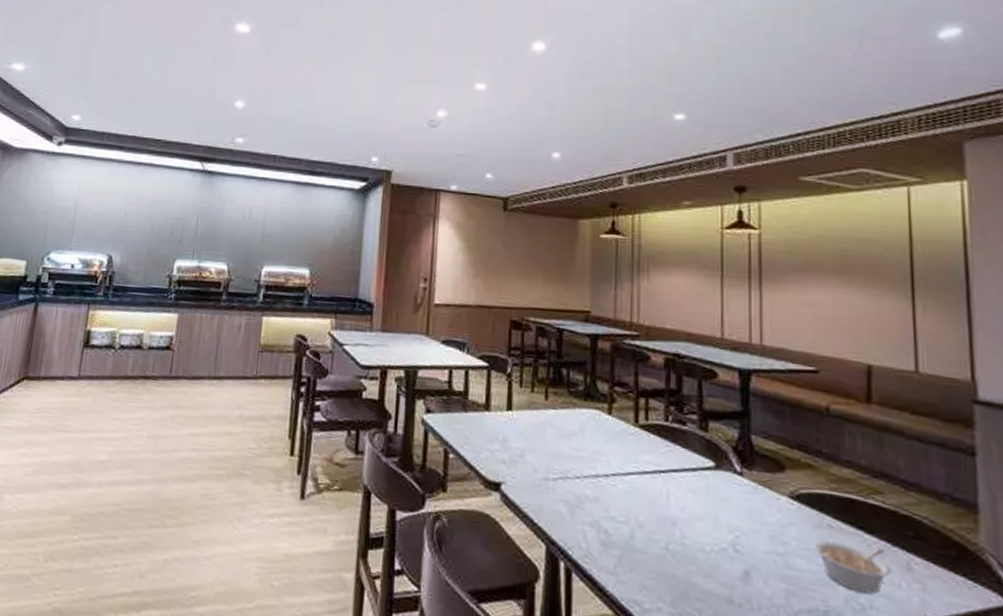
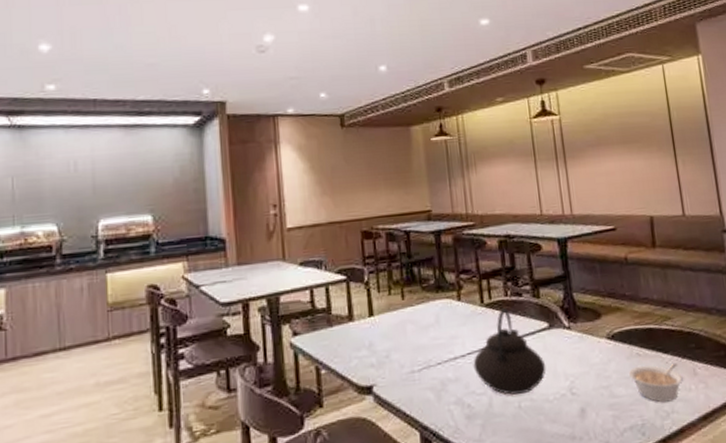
teapot: none [617,434,706,535] -> present [473,308,546,395]

